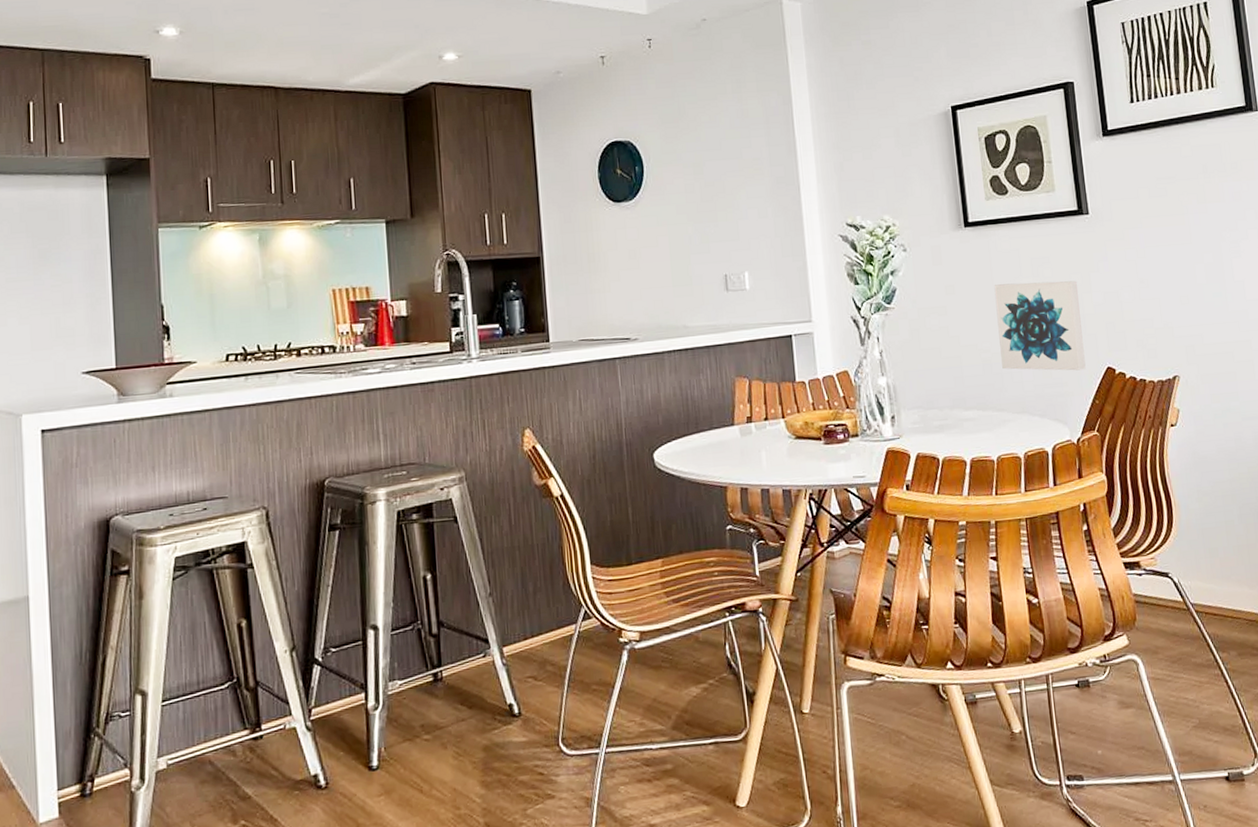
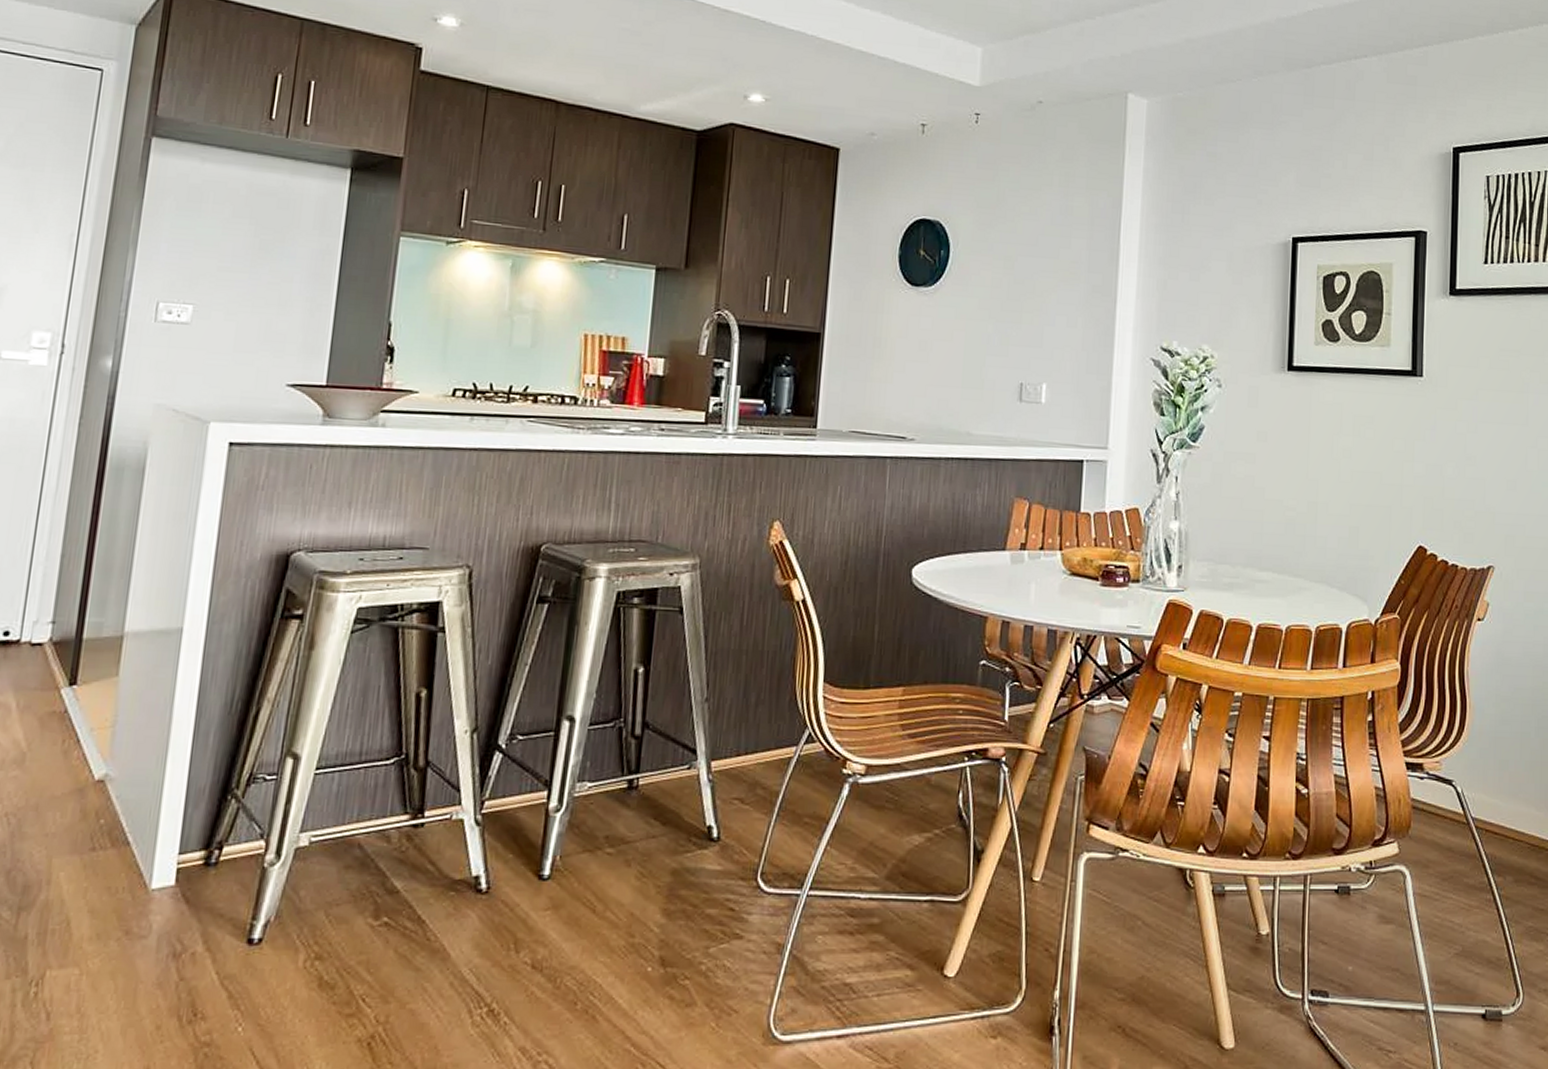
wall art: present [994,280,1086,371] -> none [1306,438,1400,545]

